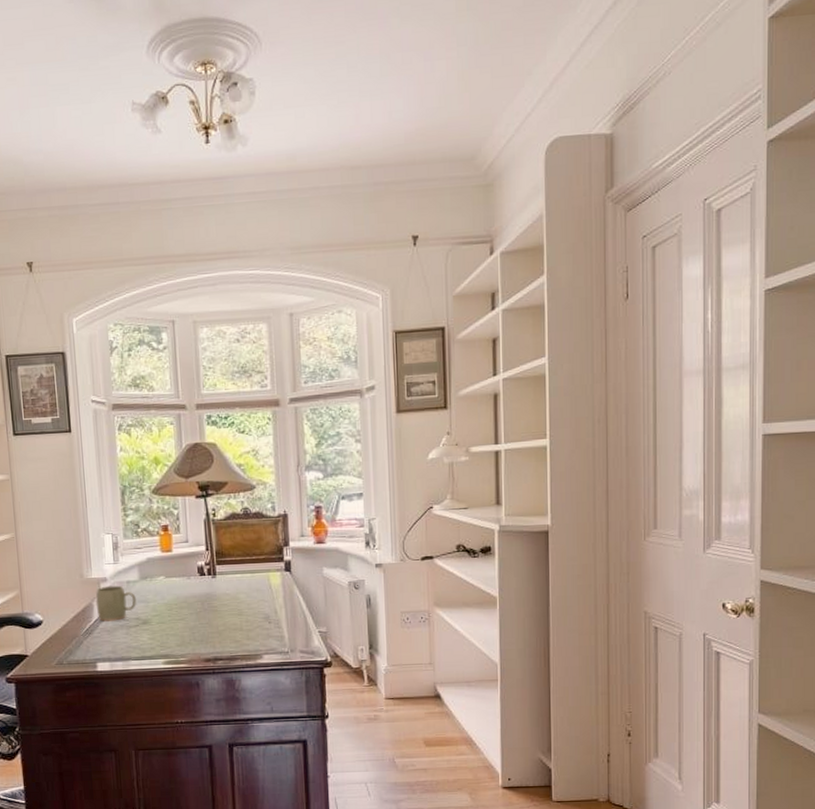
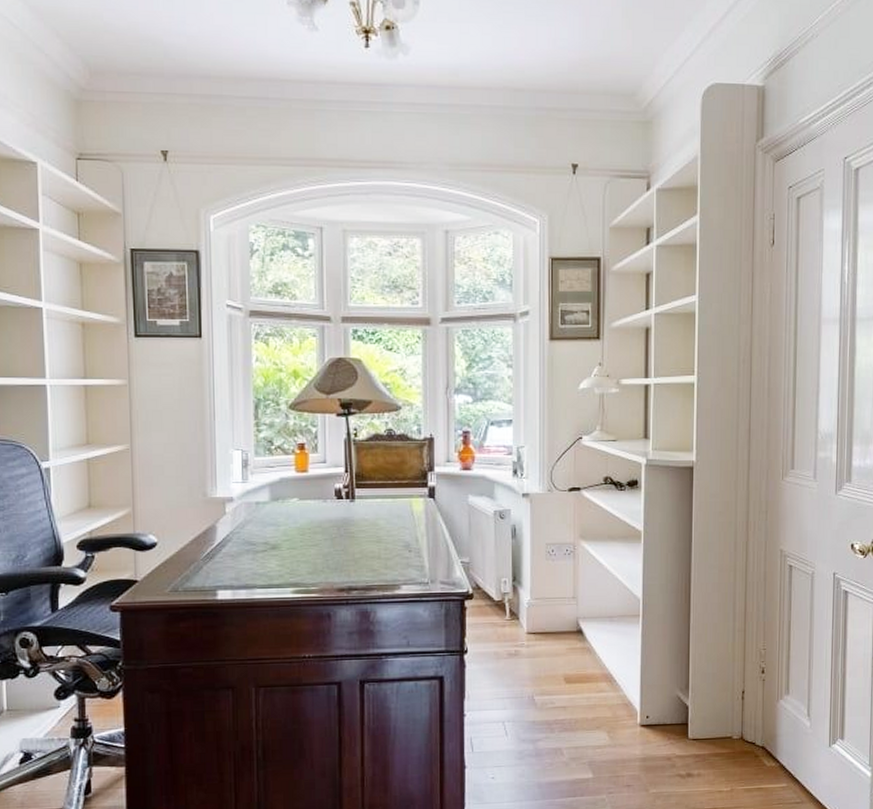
mug: present [95,585,136,622] -> none [219,506,265,545]

